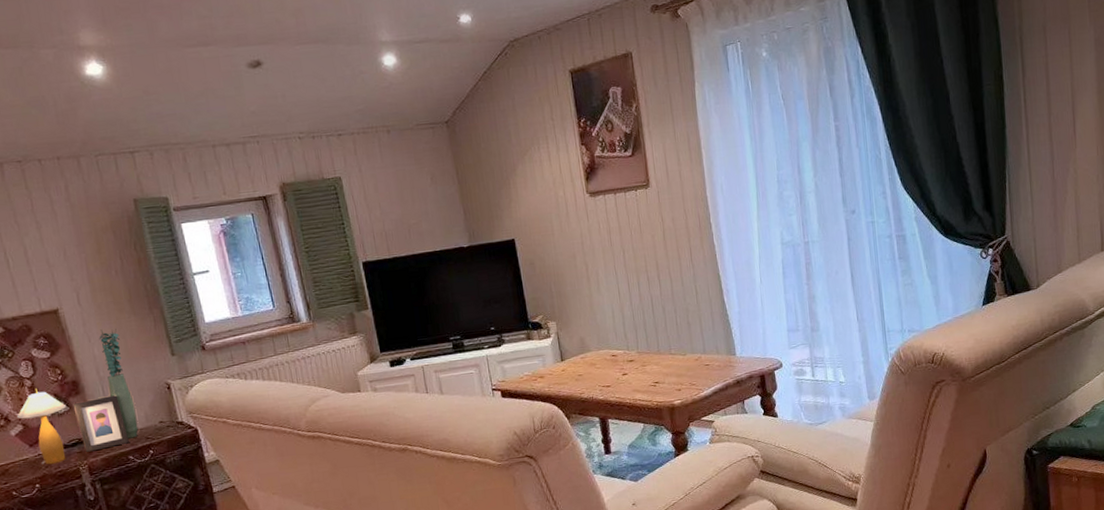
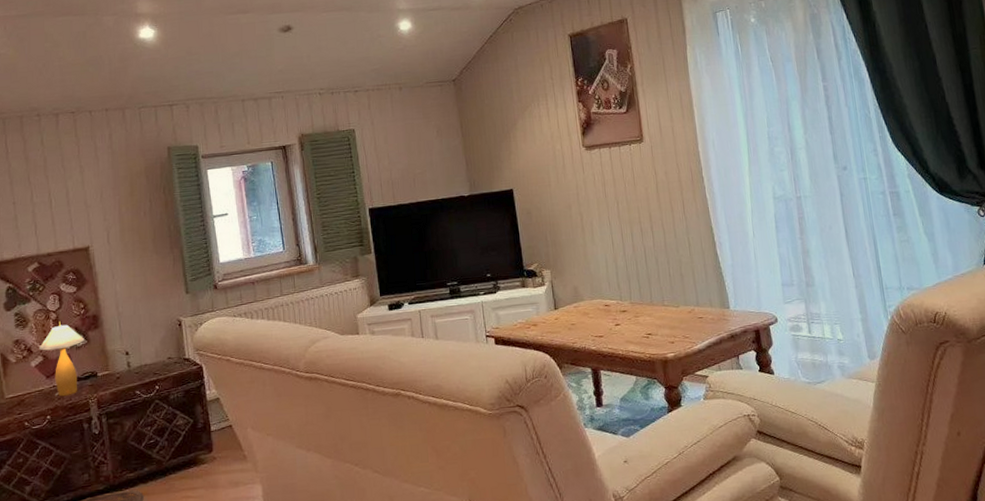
picture frame: present [74,395,129,453] -> none [92,330,138,387]
vase: present [99,329,139,439] -> none [122,266,148,374]

